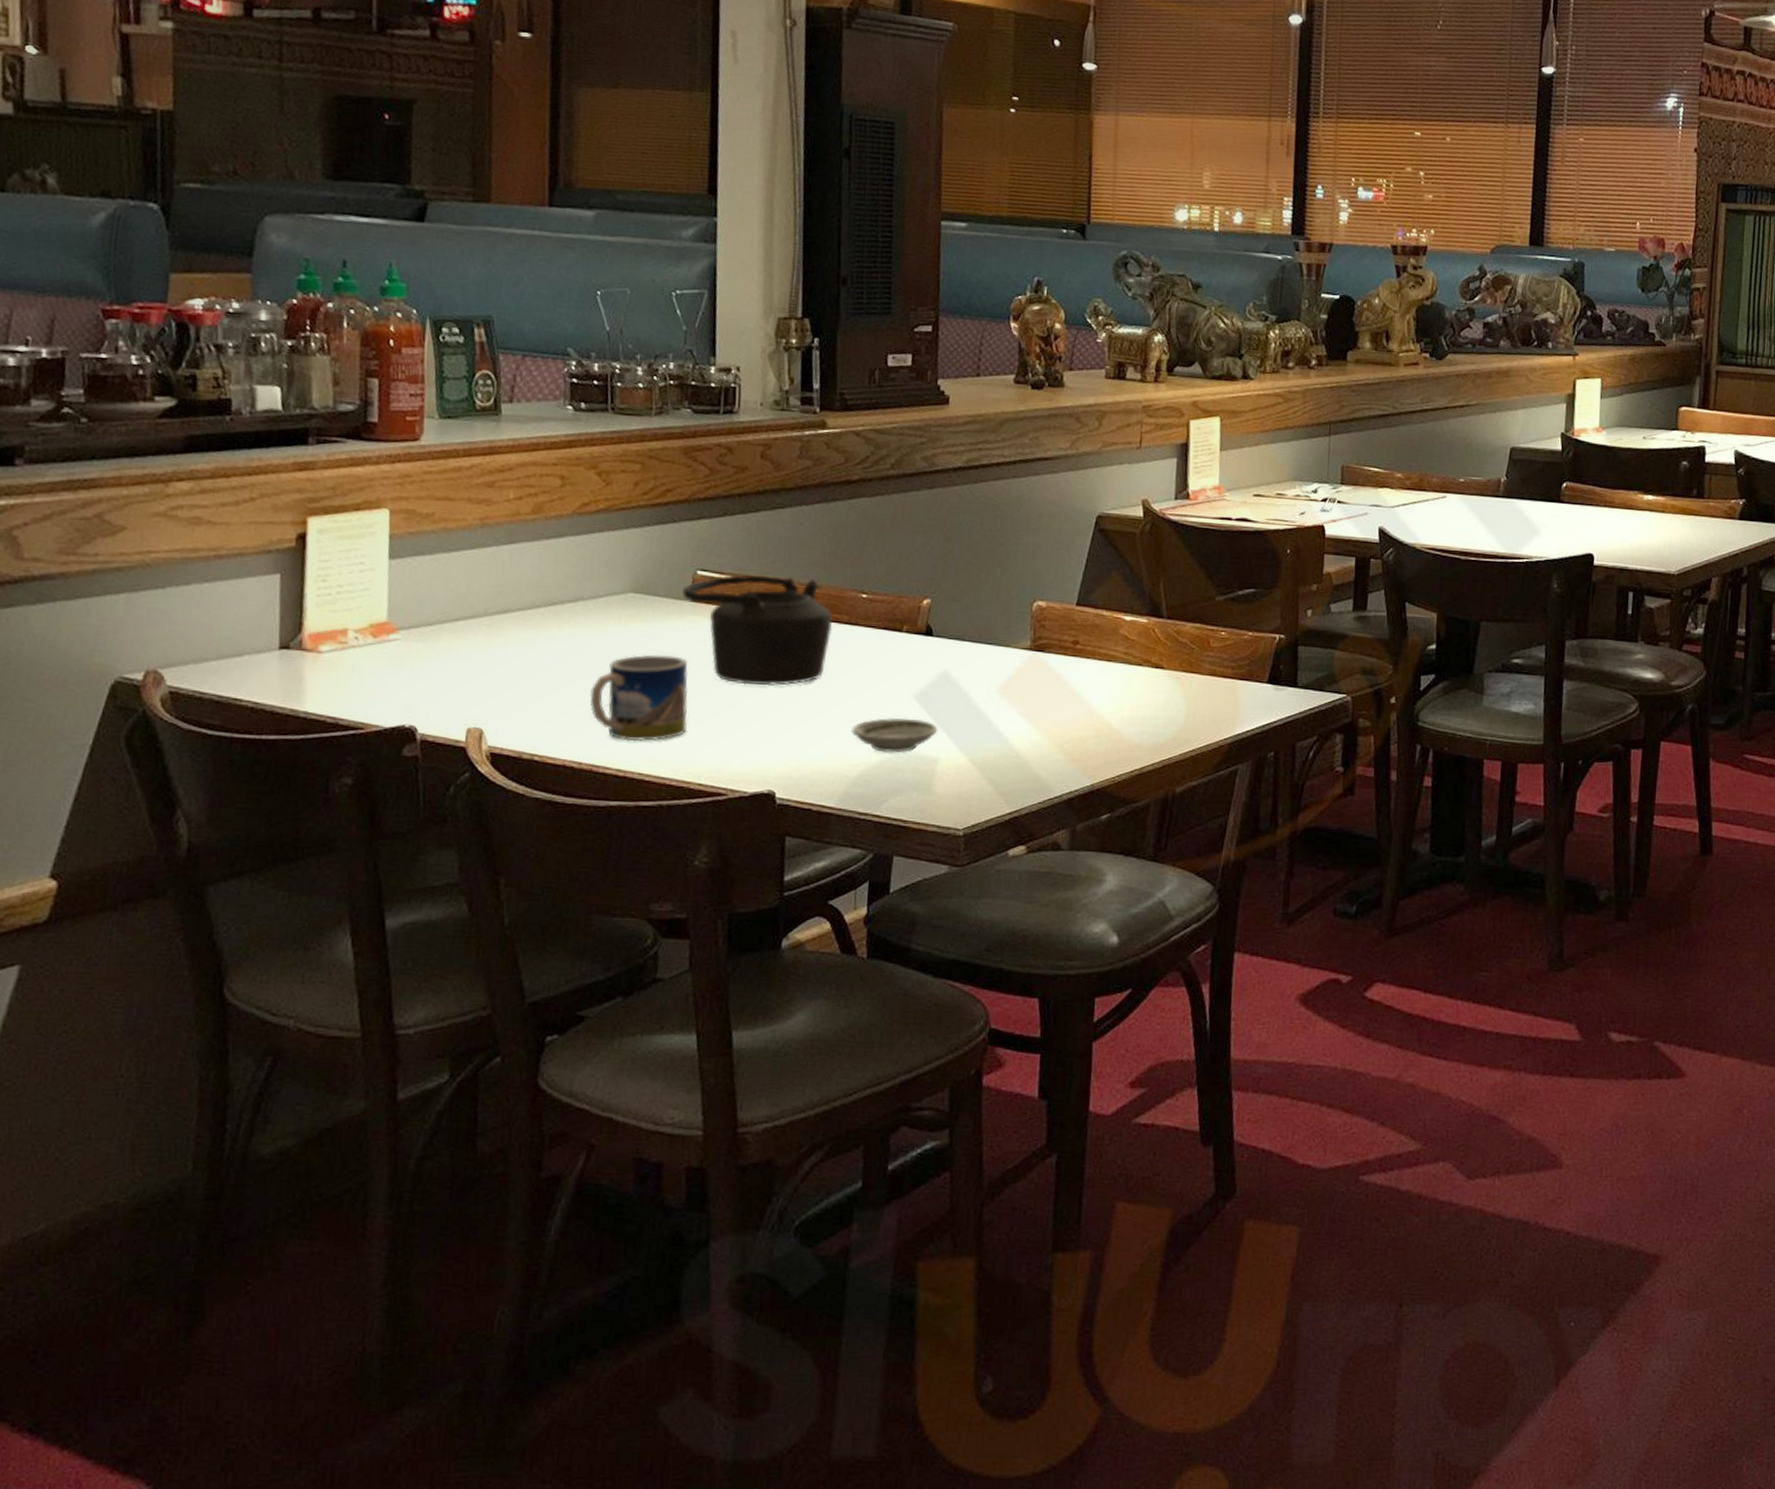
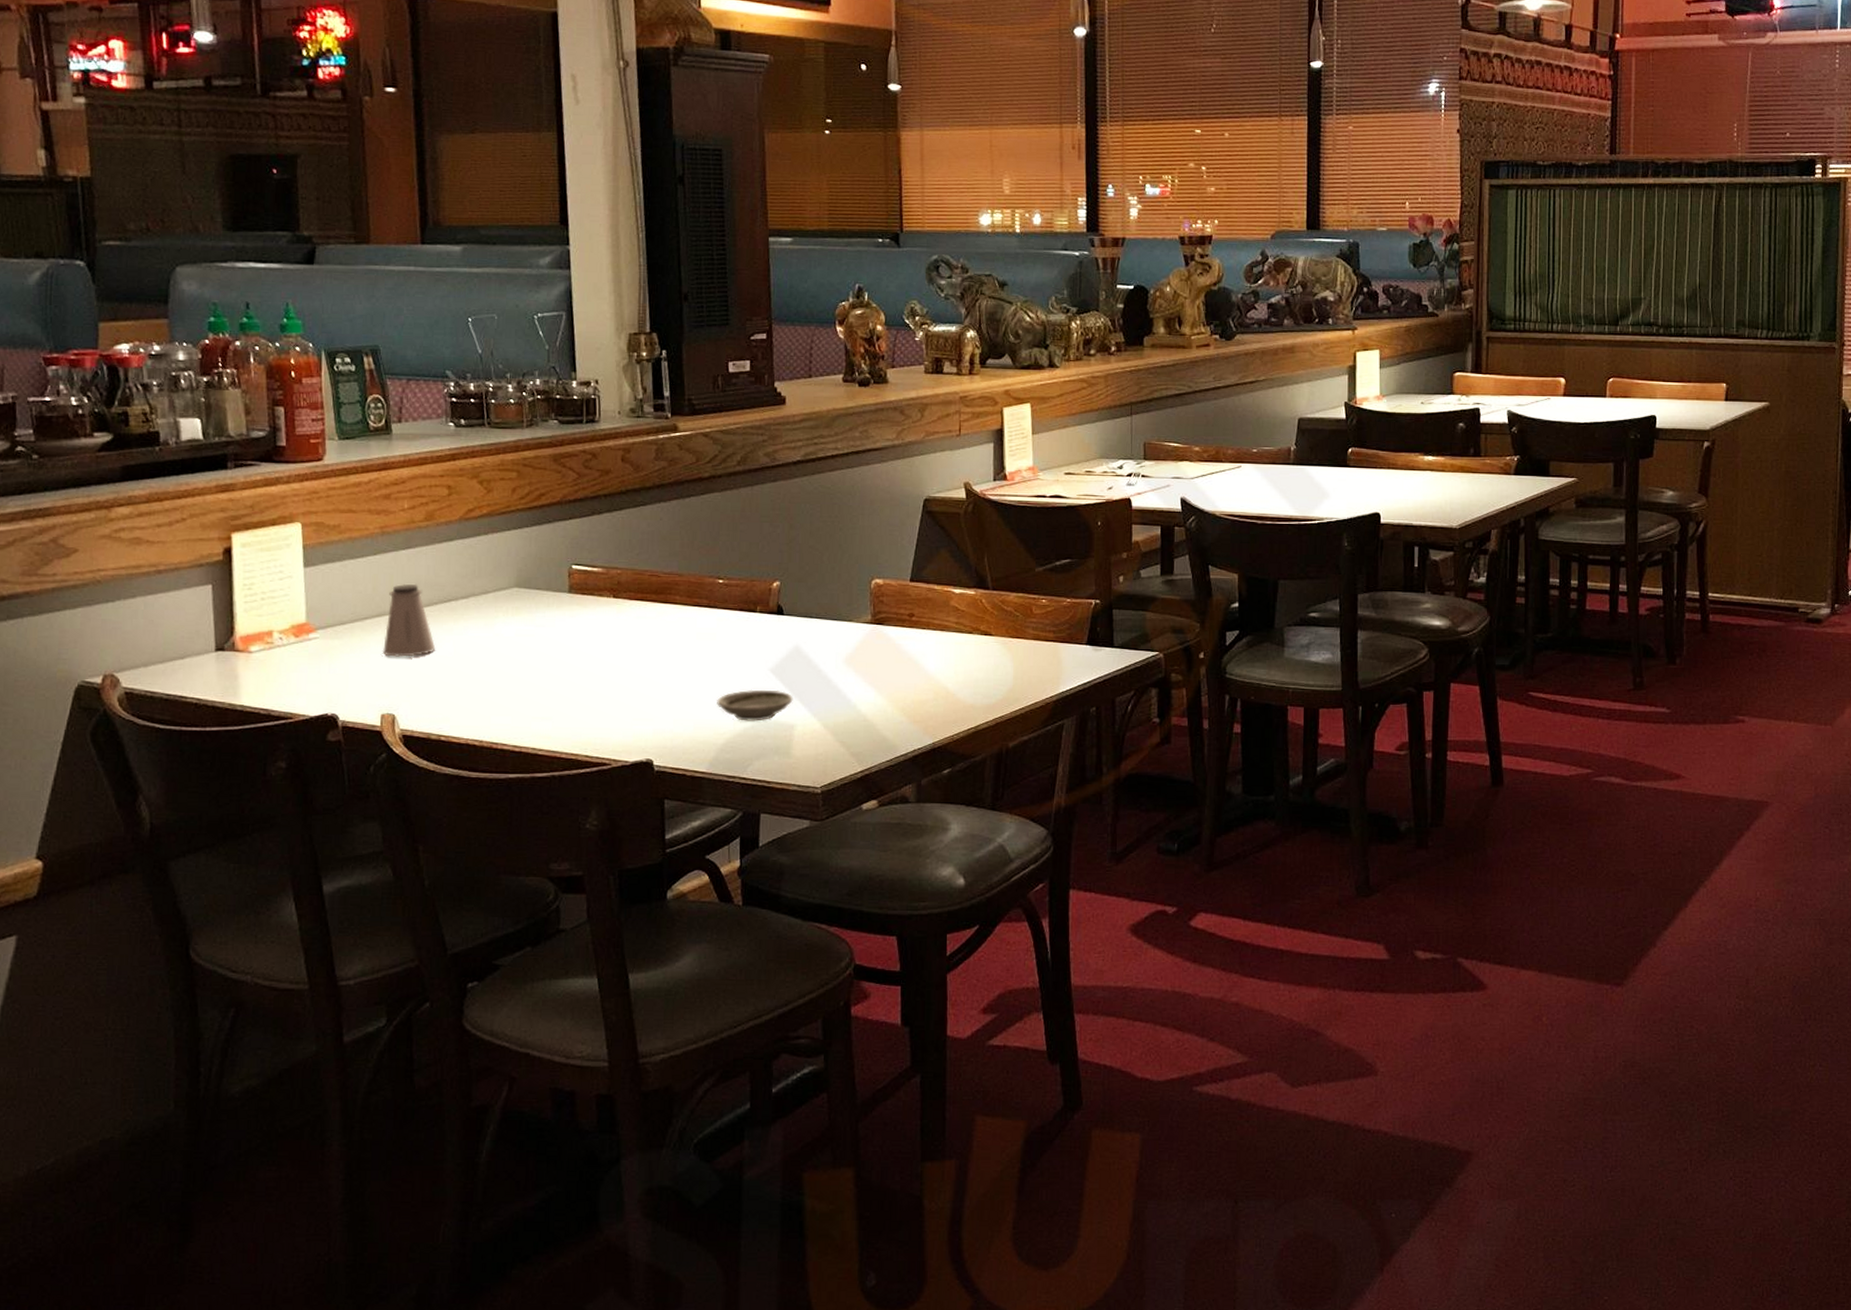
saltshaker: none [473,583,535,665] -> present [382,583,436,657]
mug: present [589,654,688,742] -> none [486,642,573,720]
teapot: present [682,575,833,686] -> none [560,566,694,666]

